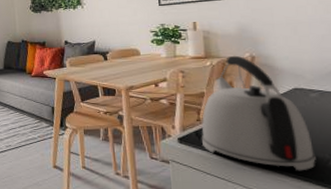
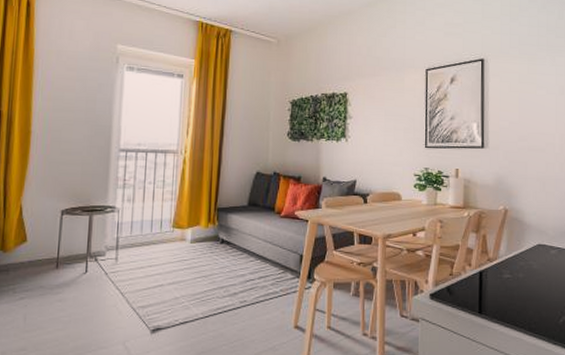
kettle: present [201,55,316,171] -> none [453,207,550,329]

